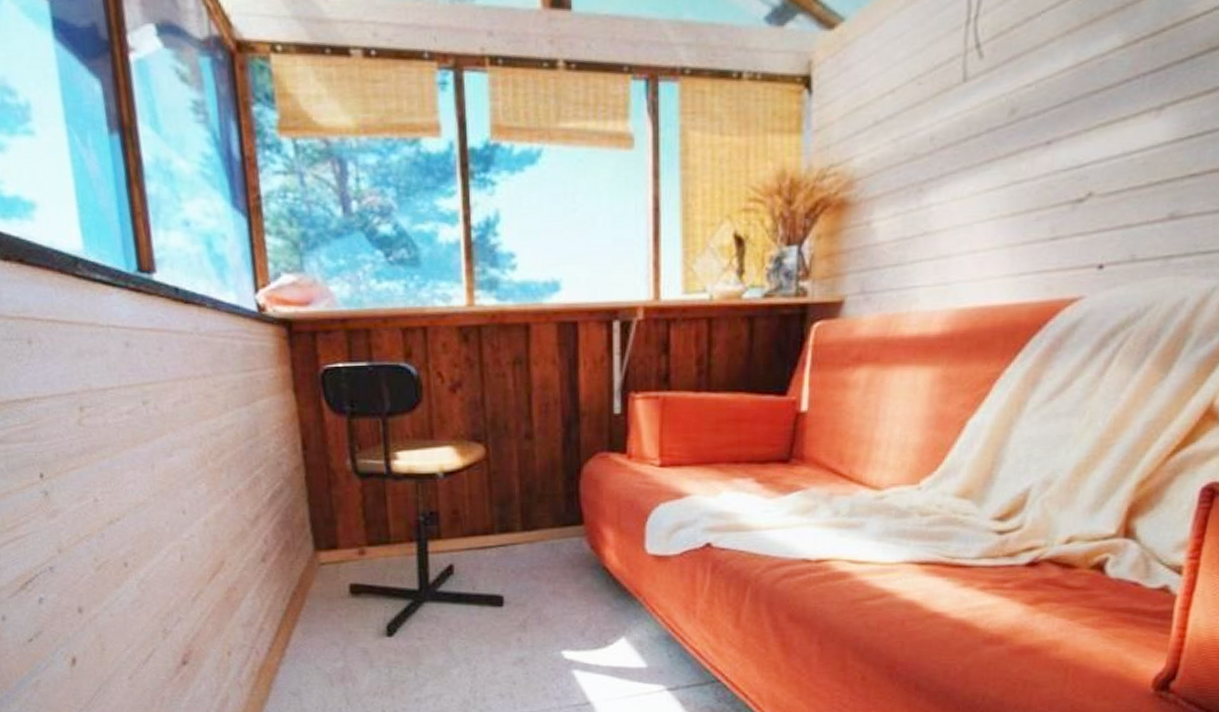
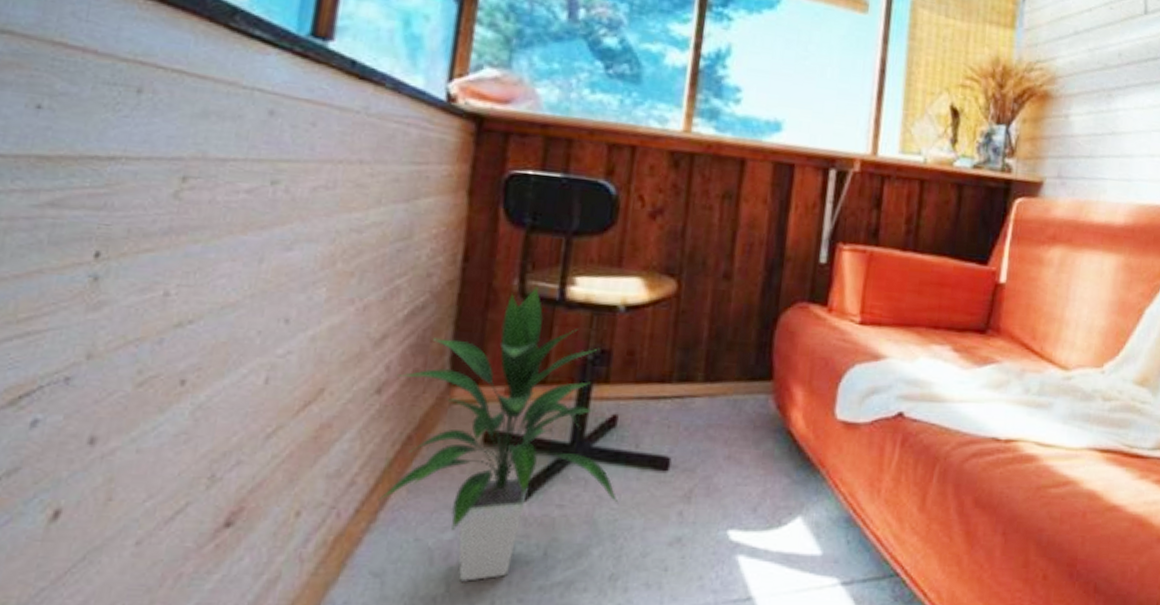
indoor plant: none [274,464,467,697] -> present [377,286,619,582]

